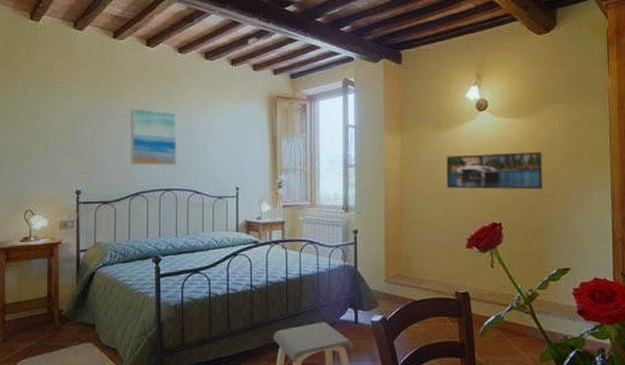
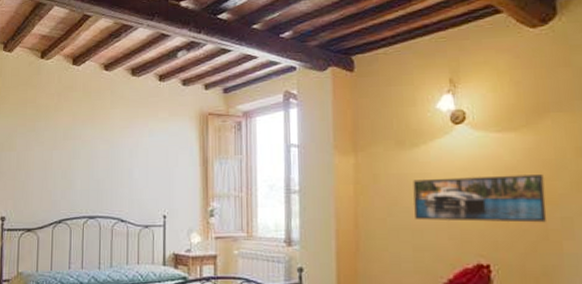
wall art: present [130,108,177,166] -> none [54,130,103,191]

